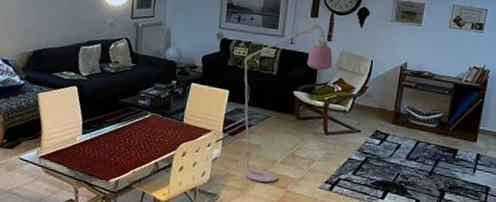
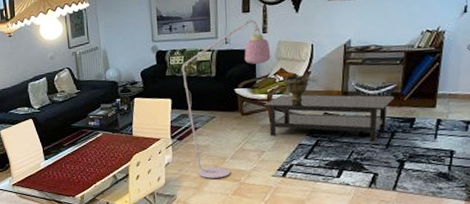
coffee table: none [319,104,441,168] -> present [263,94,394,143]
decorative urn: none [341,85,367,114] -> present [284,72,310,101]

